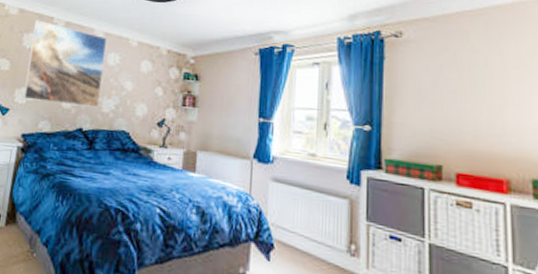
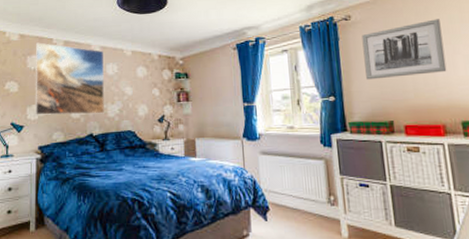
wall art: none [414,49,520,116] -> present [361,19,447,80]

